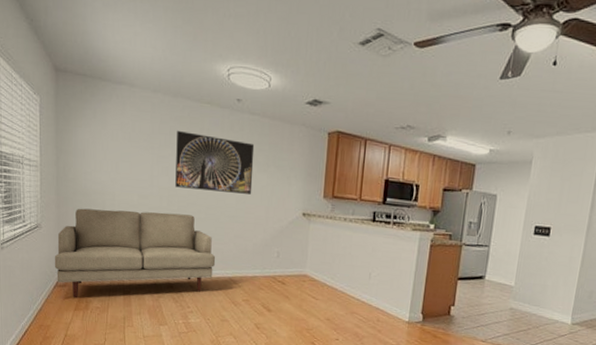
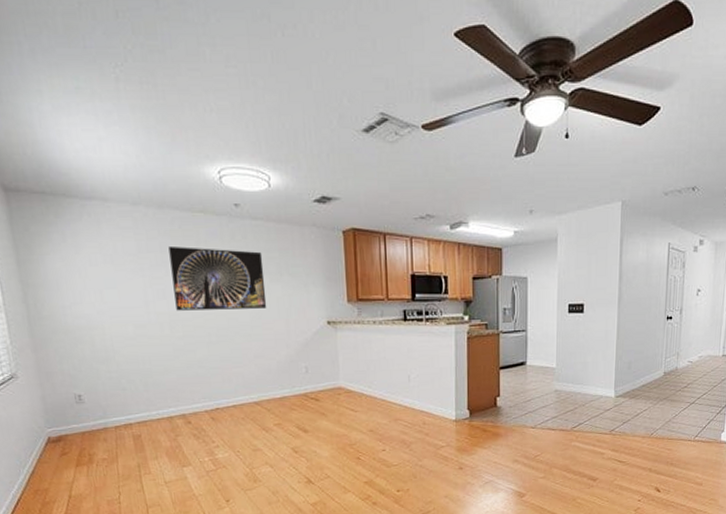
sofa: present [54,208,216,298] -> none [40,340,237,453]

